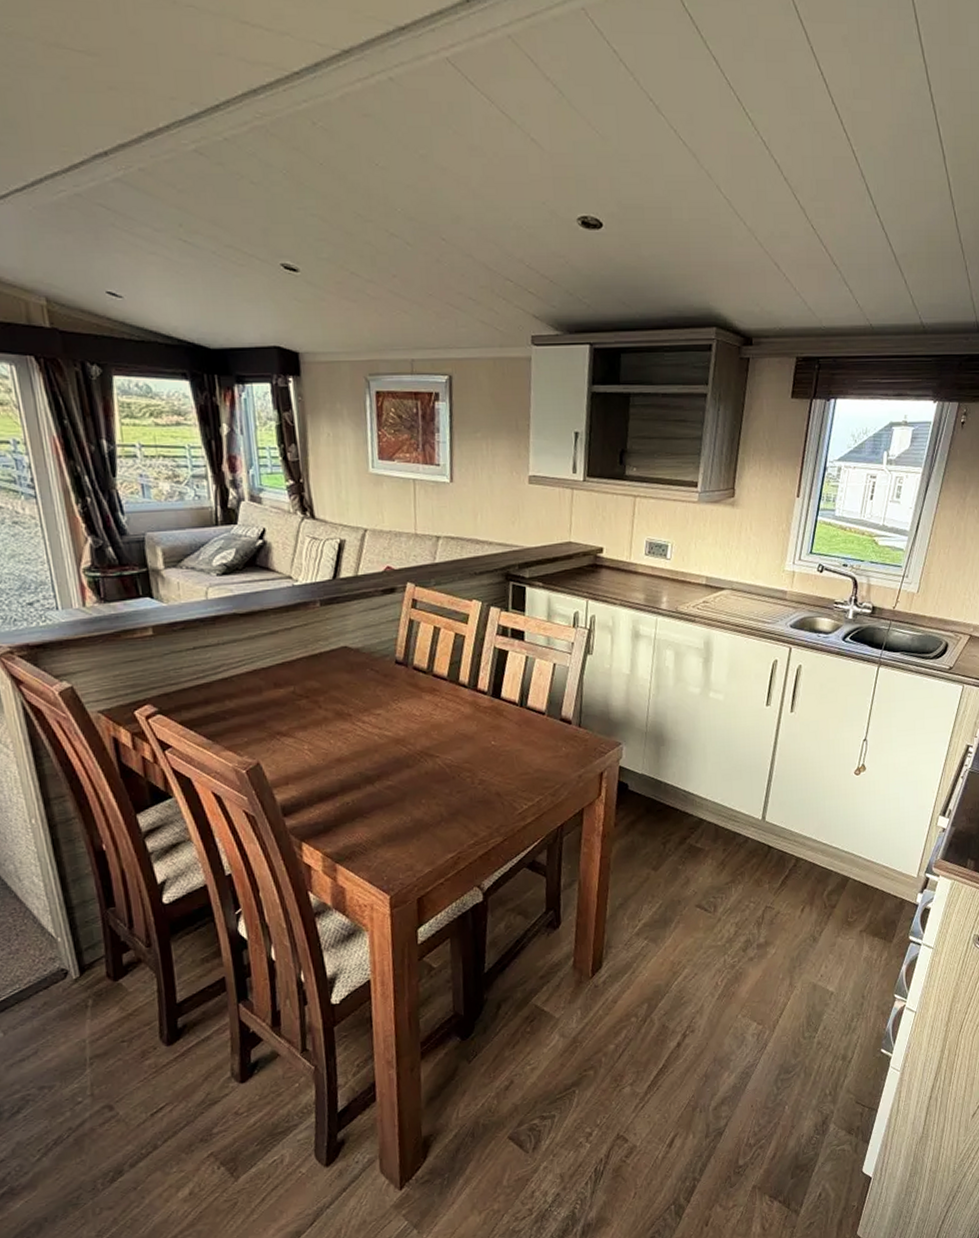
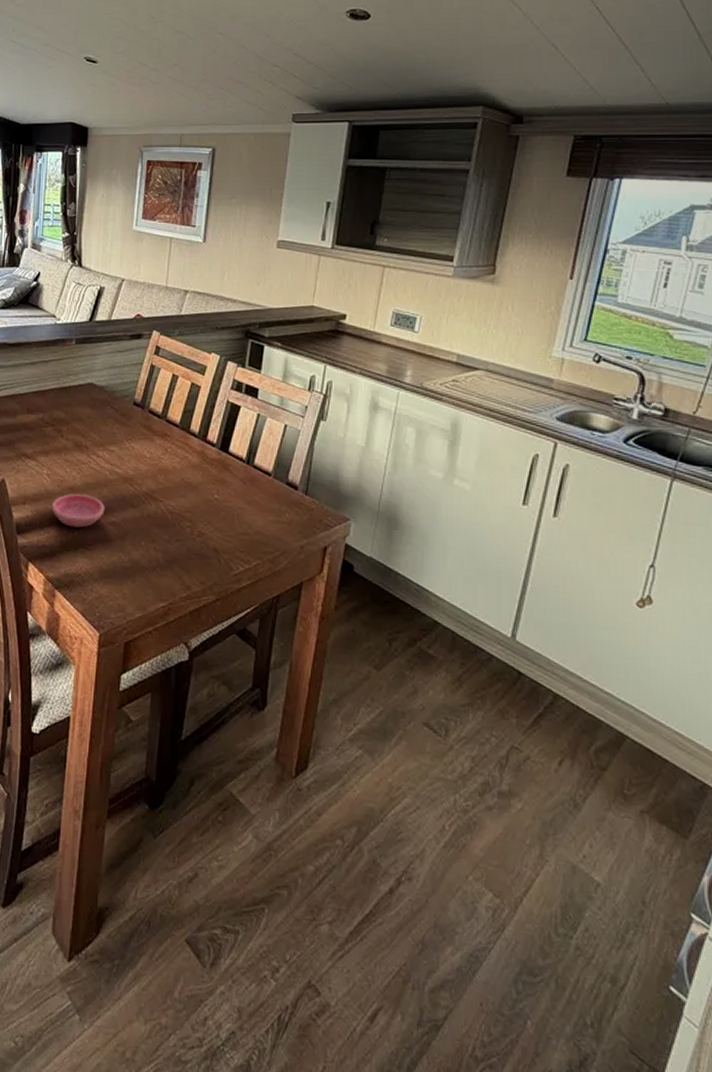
saucer: none [318,763,379,799] -> present [51,494,105,528]

